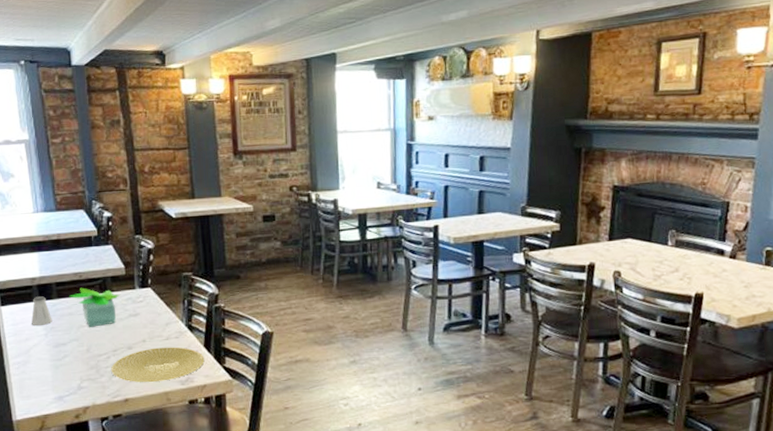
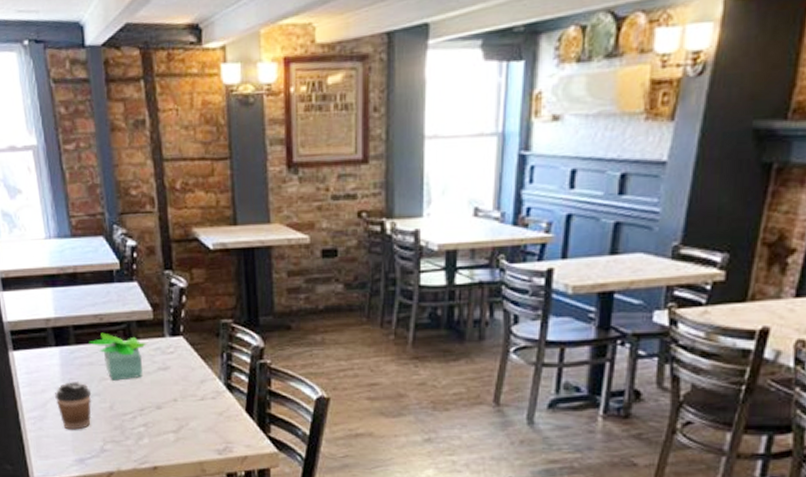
saltshaker: present [31,296,52,326] -> none [47,341,71,376]
coffee cup: none [38,329,71,372] -> present [55,381,92,430]
plate: present [111,347,205,382] -> none [137,409,246,449]

